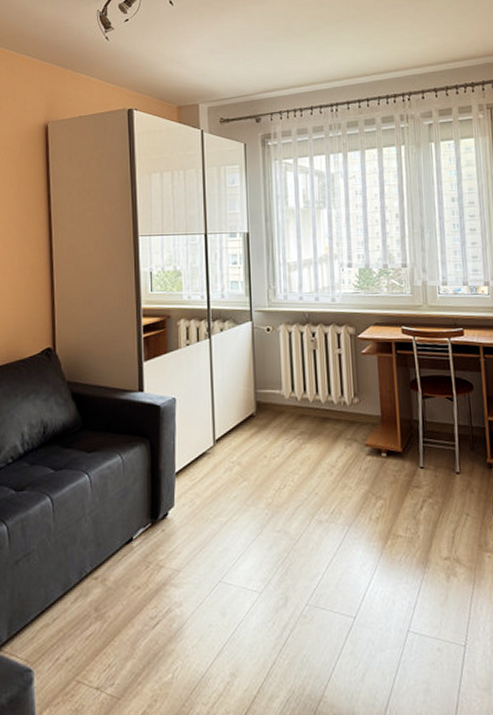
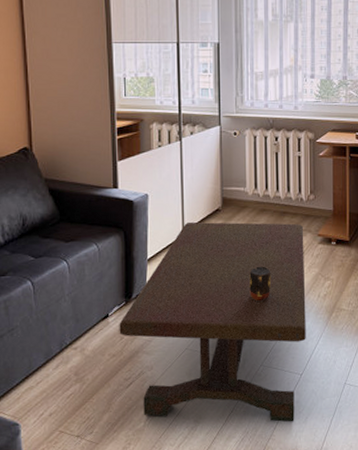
coffee table: none [144,429,358,680] -> present [119,221,306,422]
mug: none [289,482,315,525] -> present [249,266,272,302]

